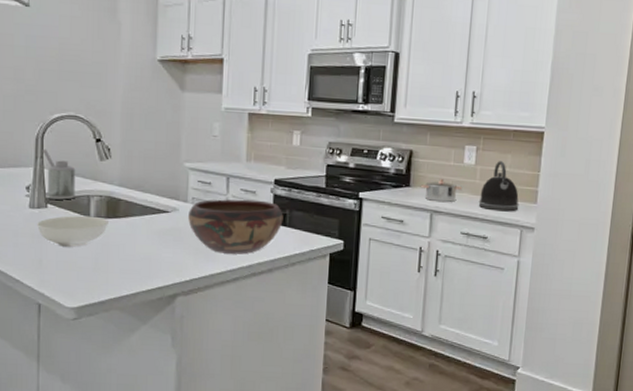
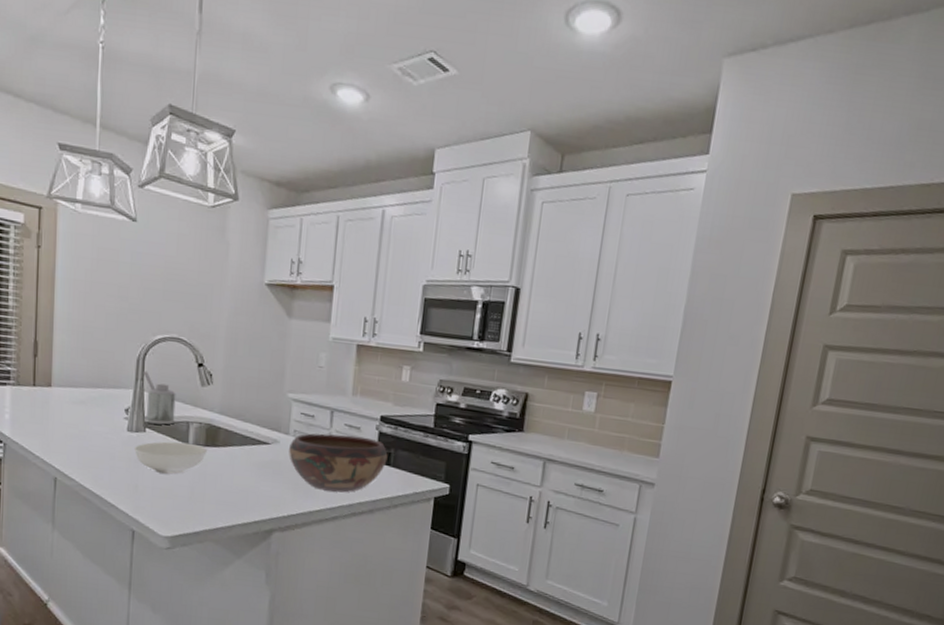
cooking pot: present [420,178,463,203] -> none [534,424,580,451]
kettle: present [478,161,519,212] -> none [596,410,640,465]

